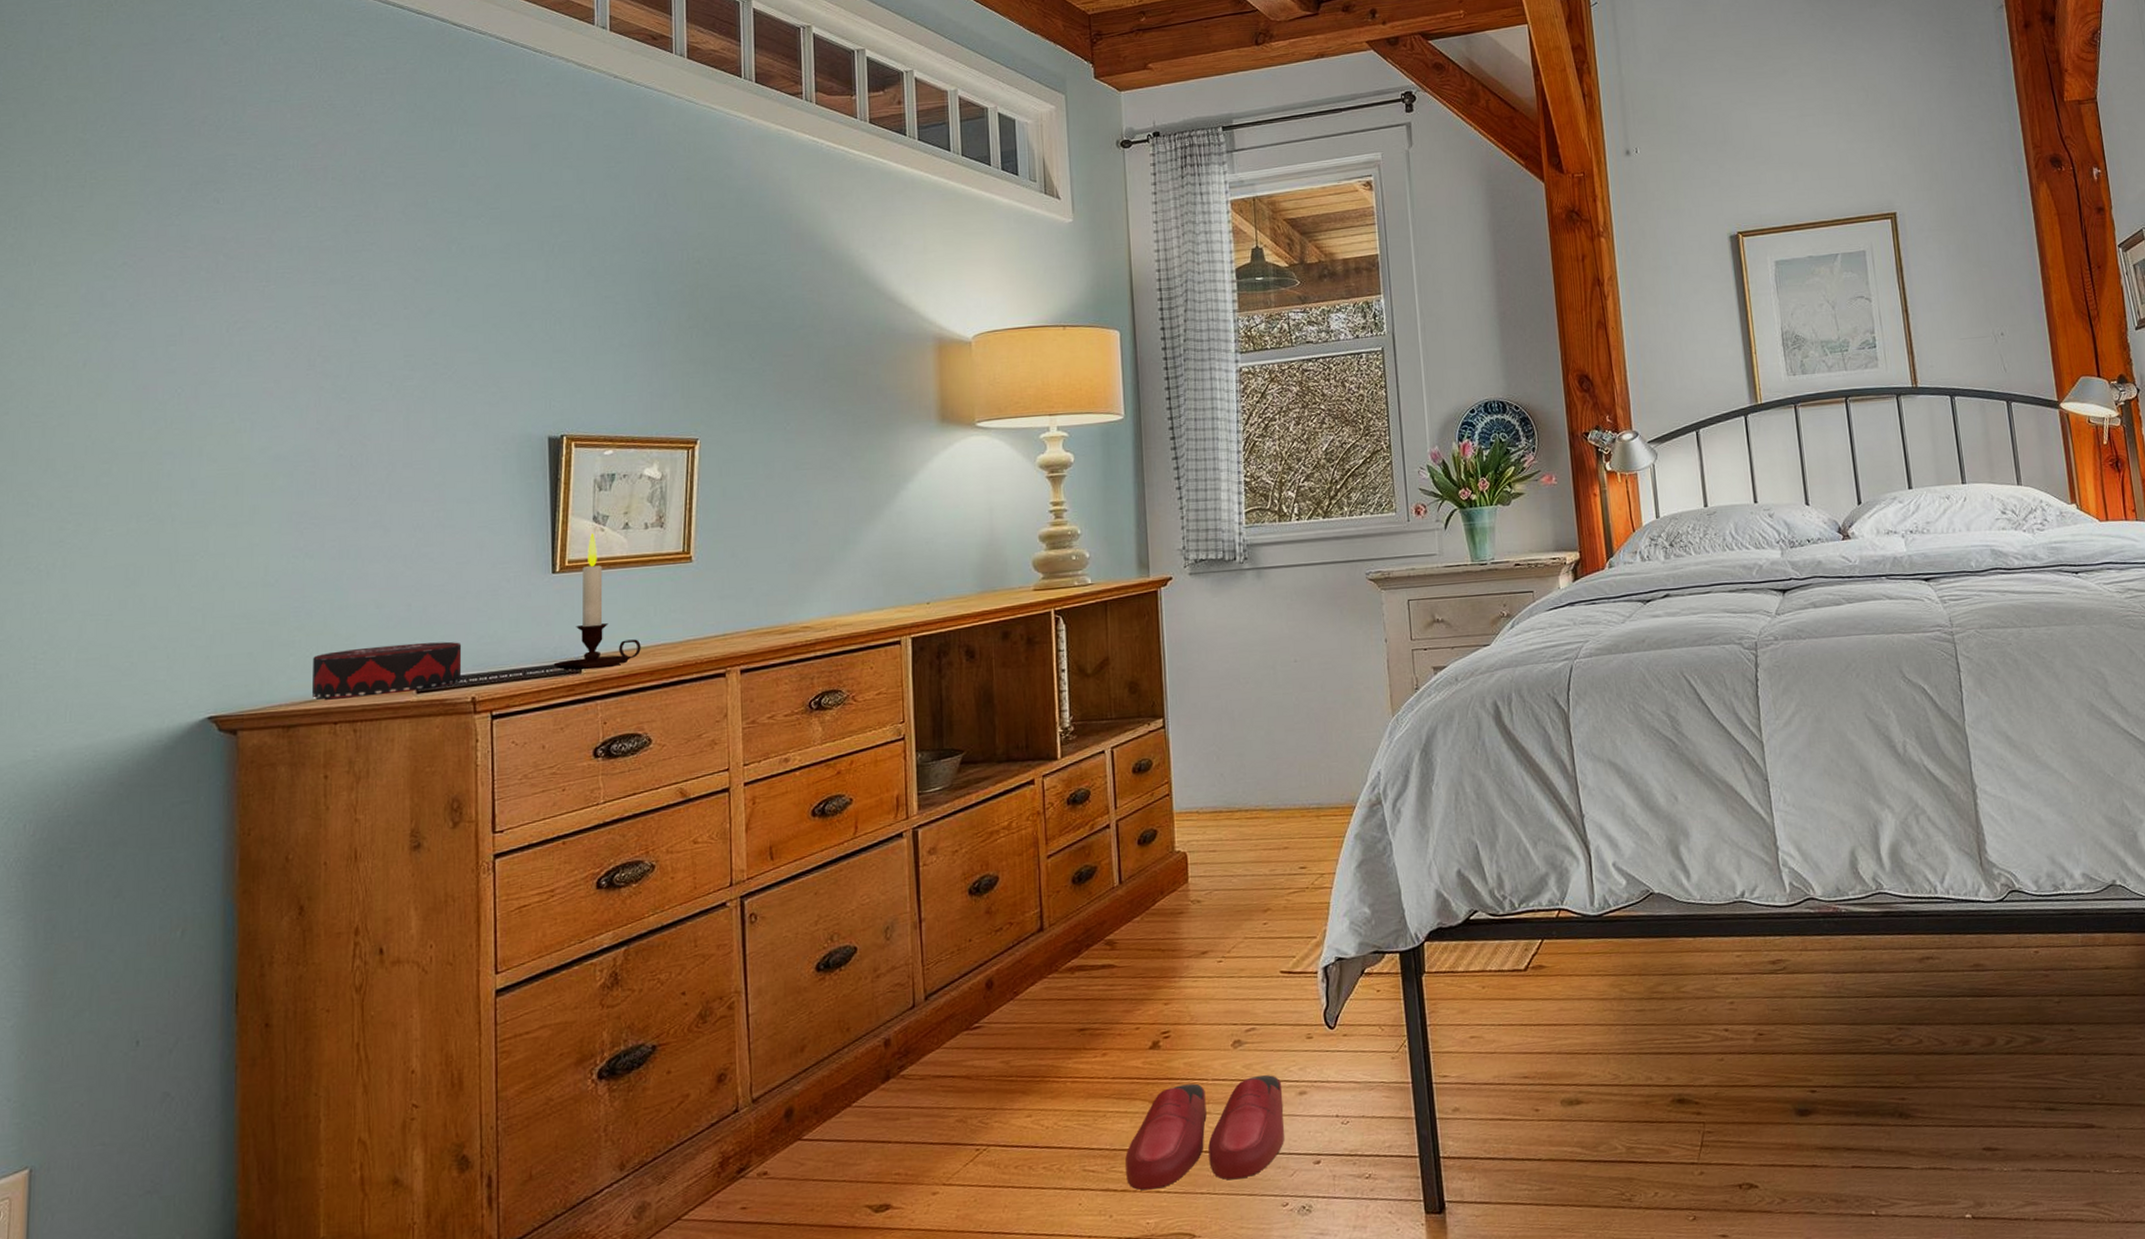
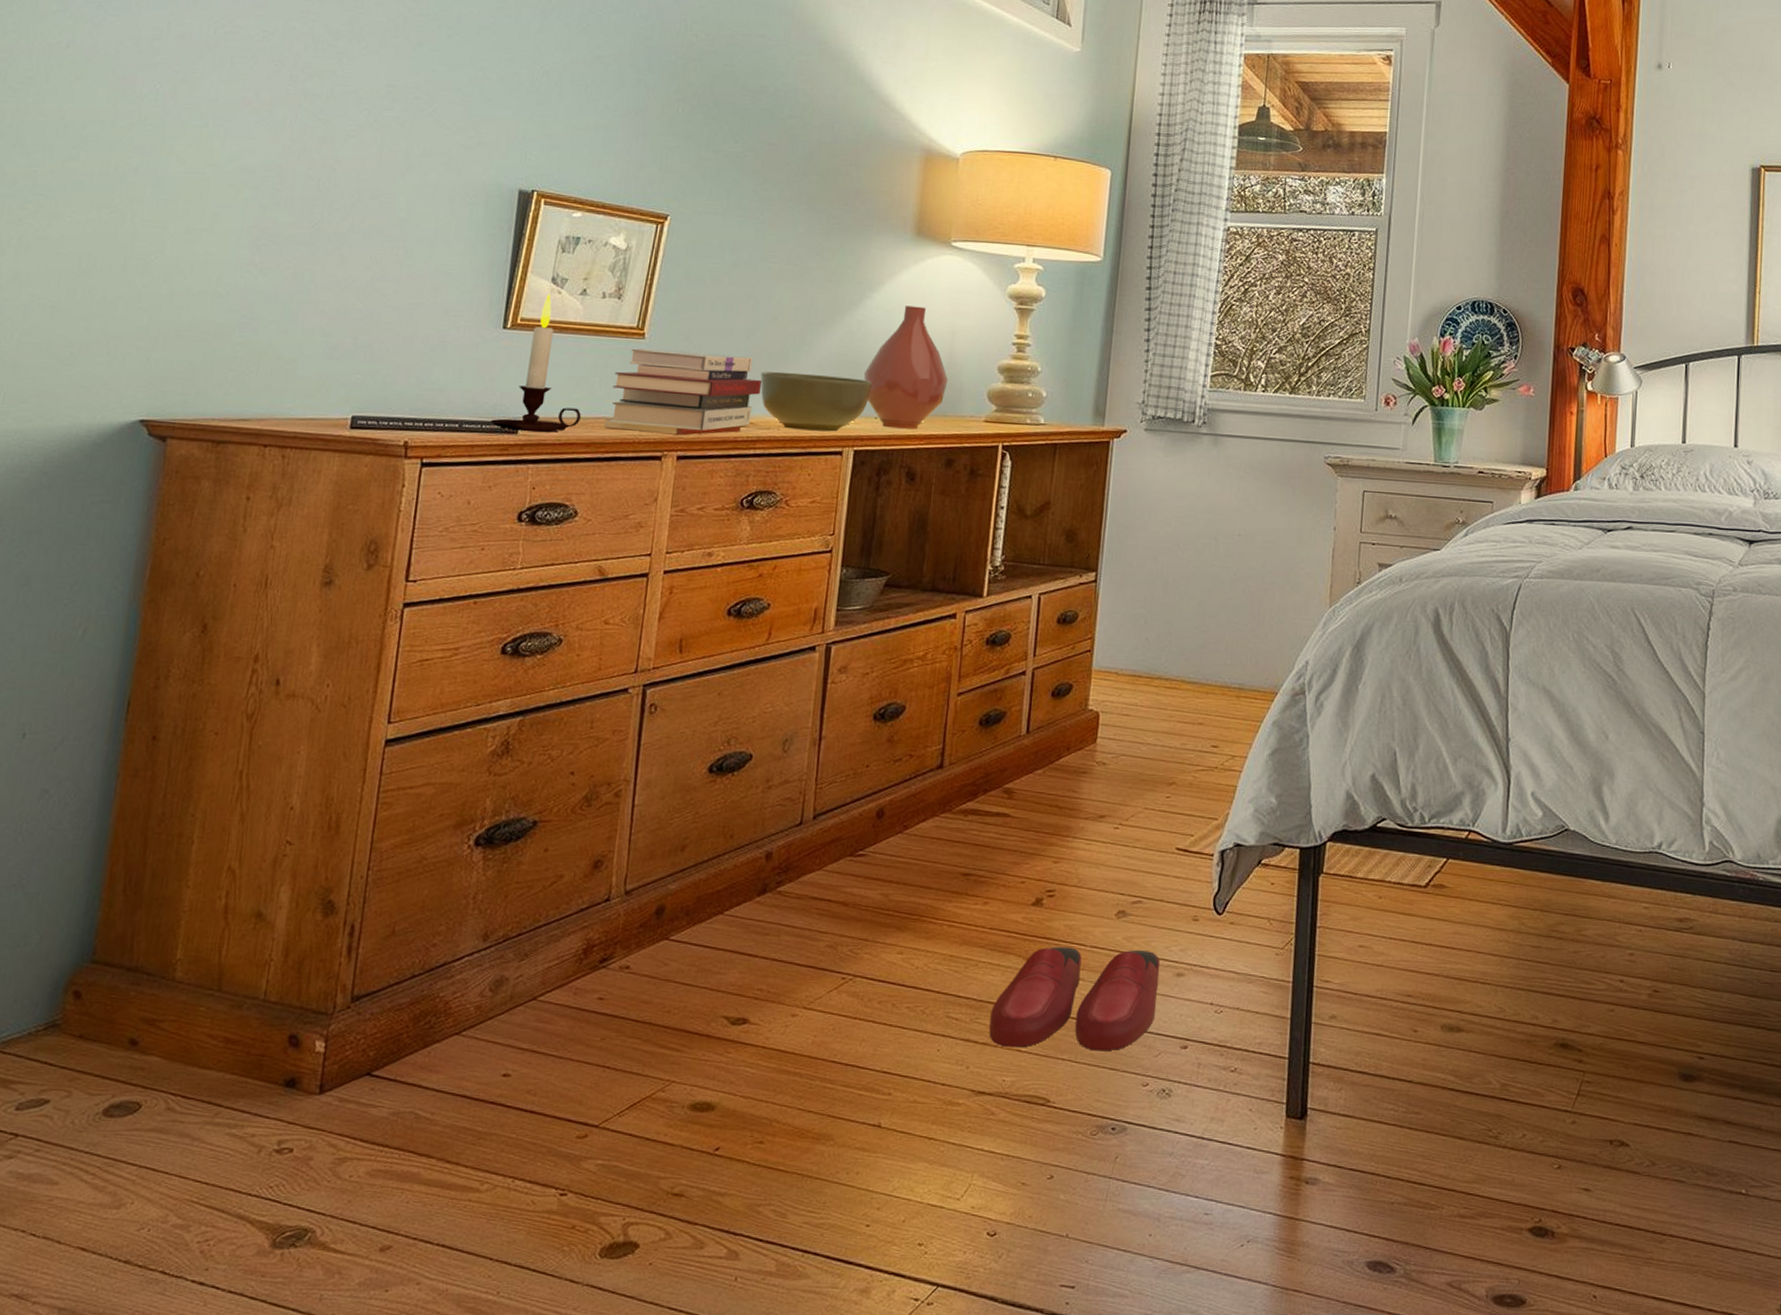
decorative box: present [312,641,462,699] -> none [246,373,402,427]
books: none [665,564,812,654] -> present [604,348,761,436]
bowl: none [810,568,920,627] -> present [760,371,873,432]
vase: none [910,489,993,611] -> present [863,305,948,430]

